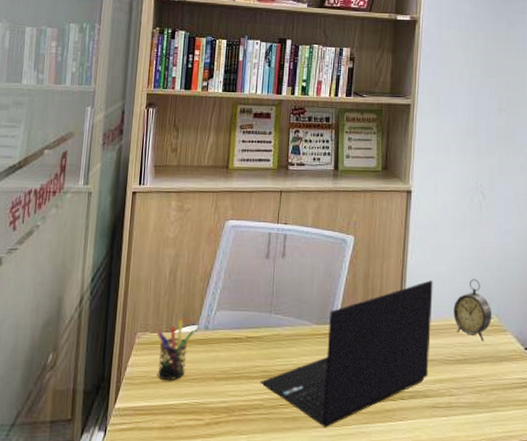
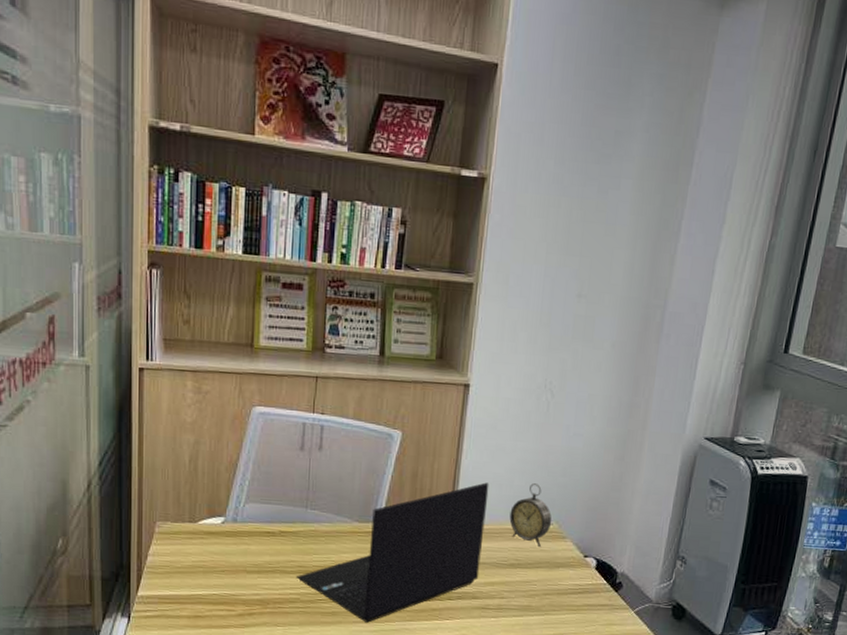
pen holder: present [157,320,195,381] -> none [179,511,222,572]

